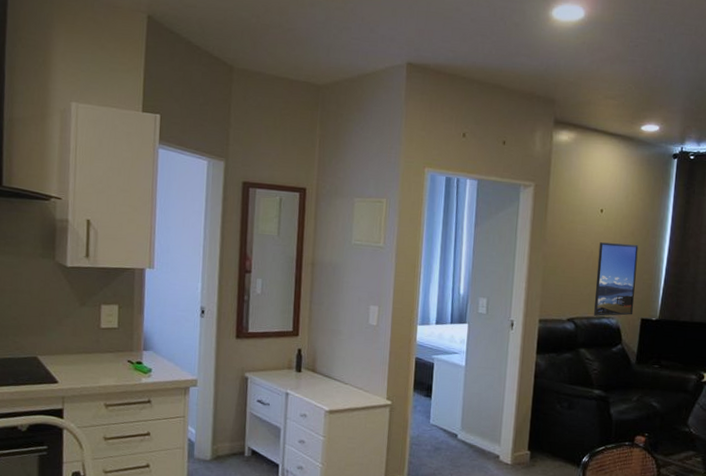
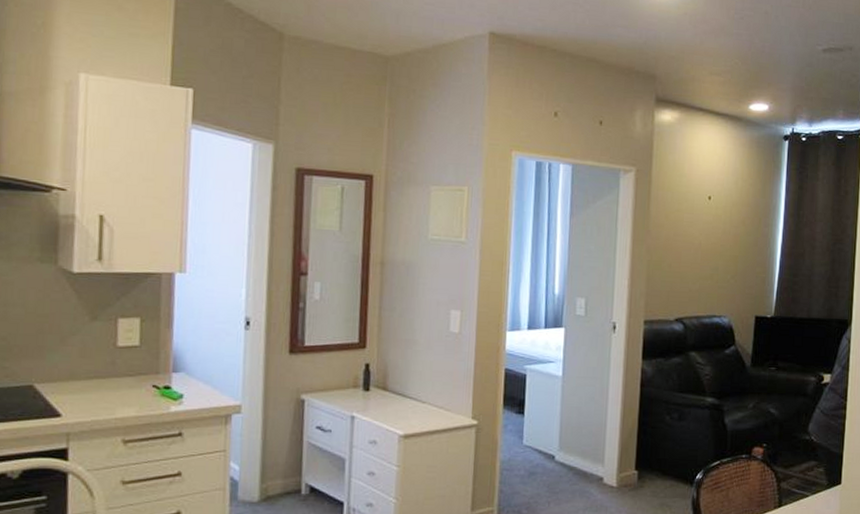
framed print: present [594,242,639,317] -> none [704,233,750,315]

